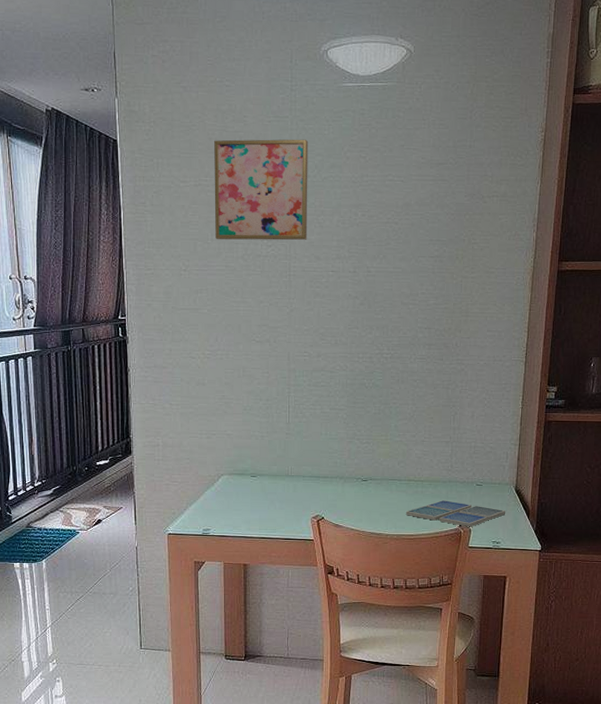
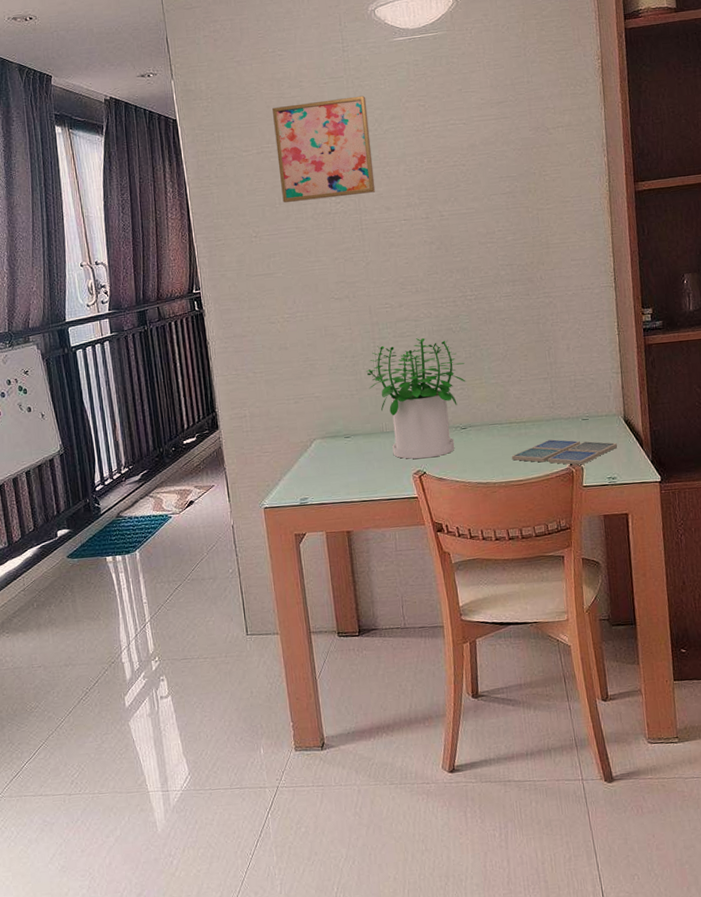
potted plant: none [278,389,373,505] -> present [366,337,466,459]

